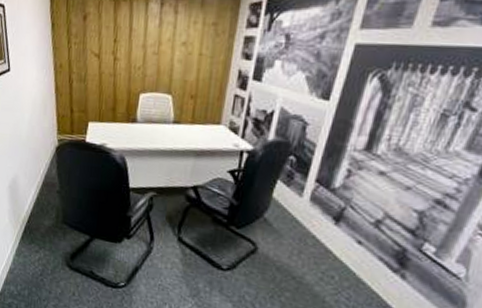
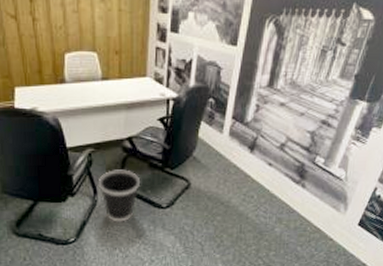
wastebasket: none [155,218,201,277] -> present [98,169,139,222]

